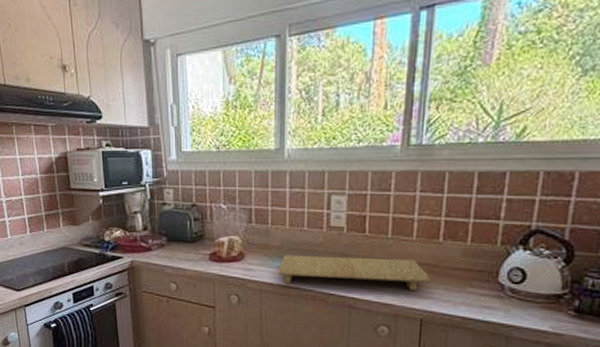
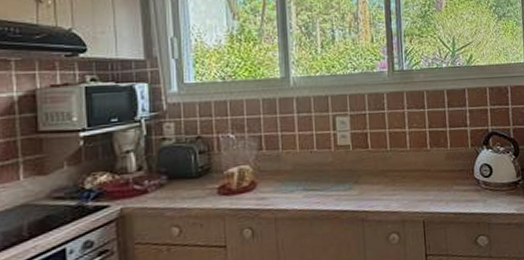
cutting board: present [278,255,430,290] -> none [292,168,425,207]

